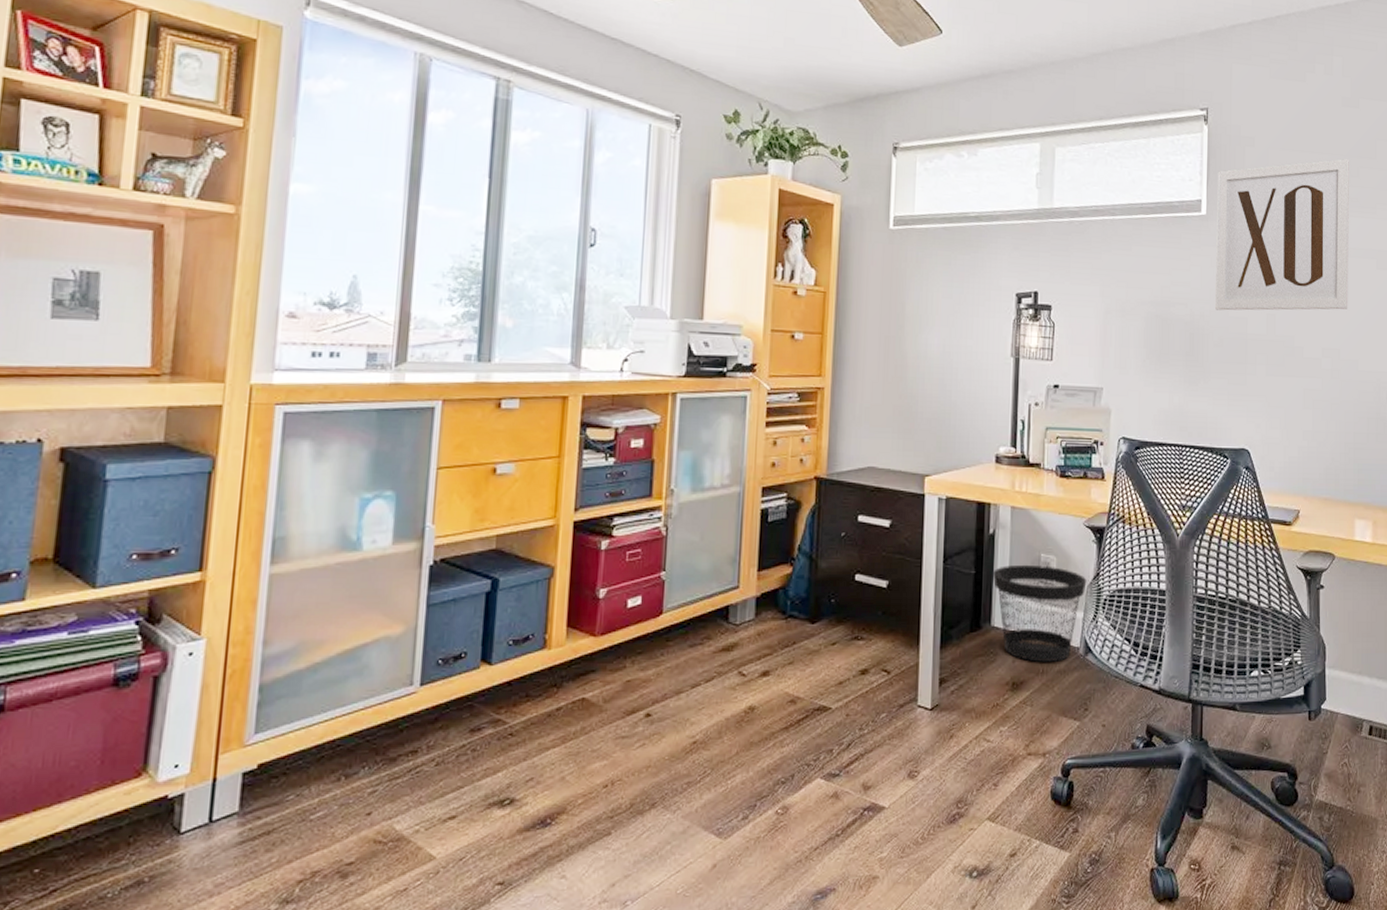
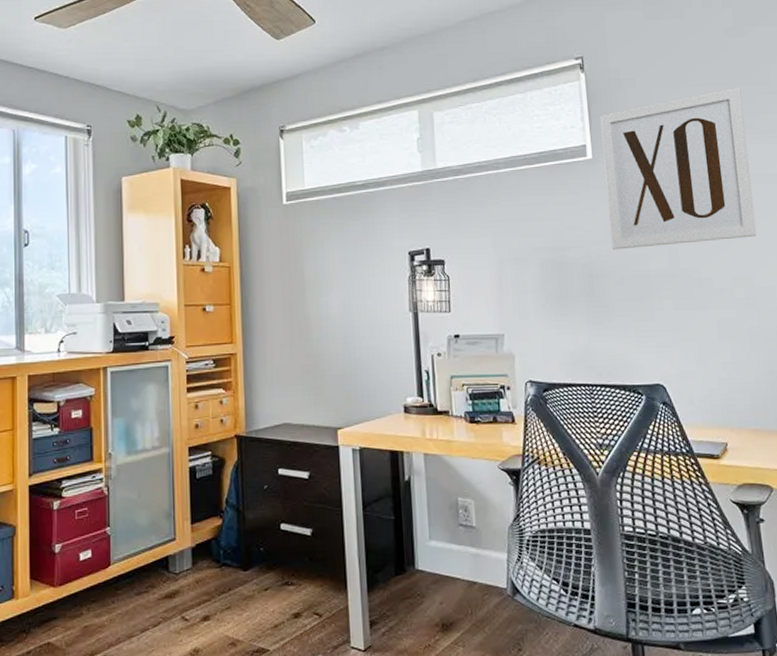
wastebasket: present [992,564,1087,662] -> none [411,508,508,603]

